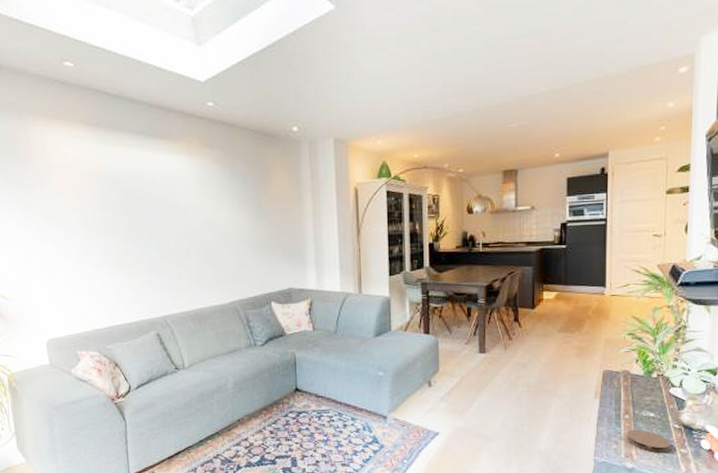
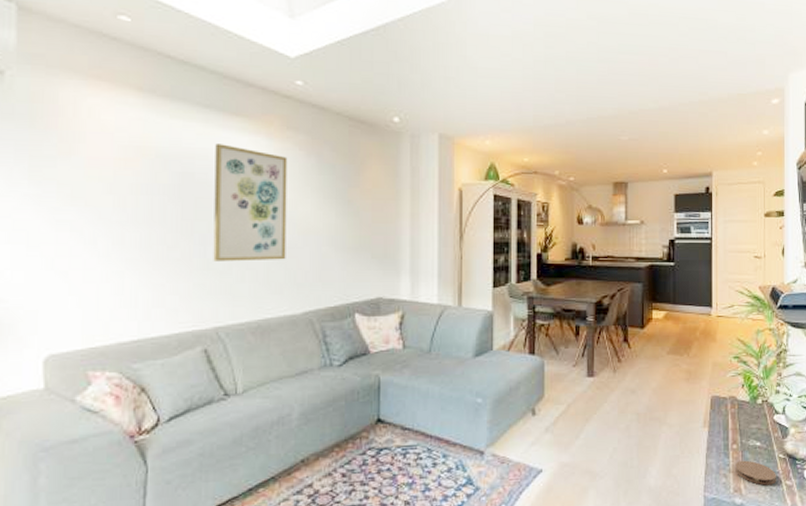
wall art: none [149,164,212,263] -> present [213,144,288,261]

